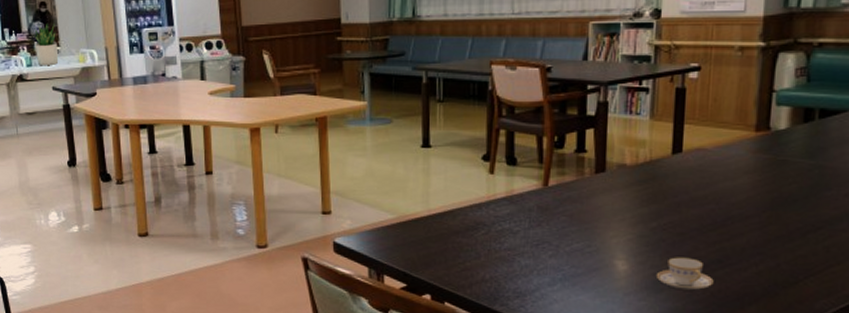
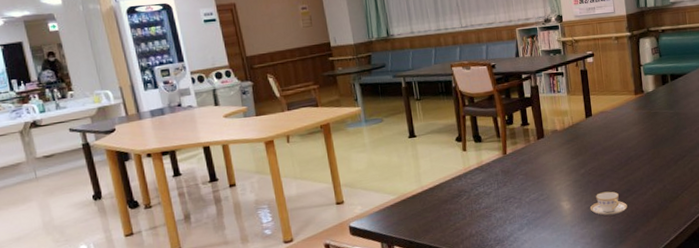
planter: present [34,24,59,66] -> none [44,71,73,111]

